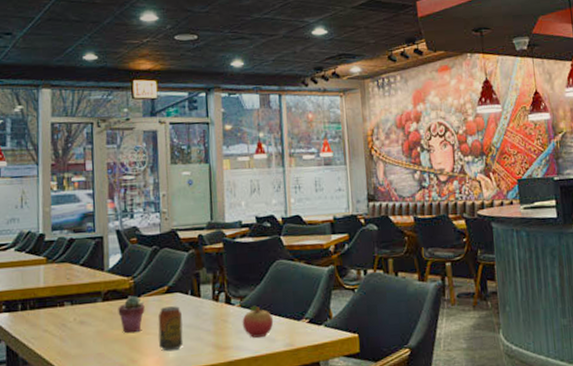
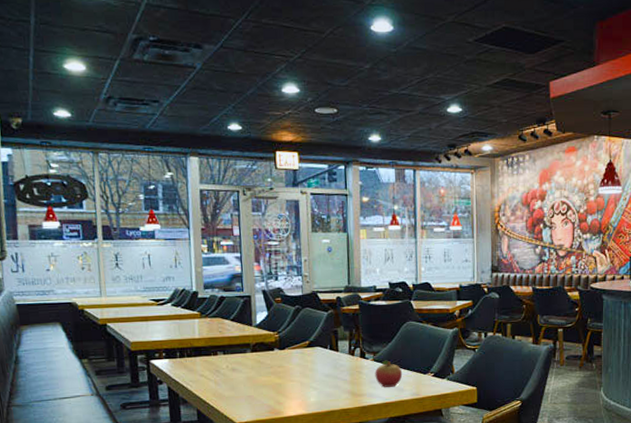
potted succulent: present [118,295,145,334] -> none [265,348,289,380]
beverage can: present [158,306,184,352] -> none [300,358,323,396]

